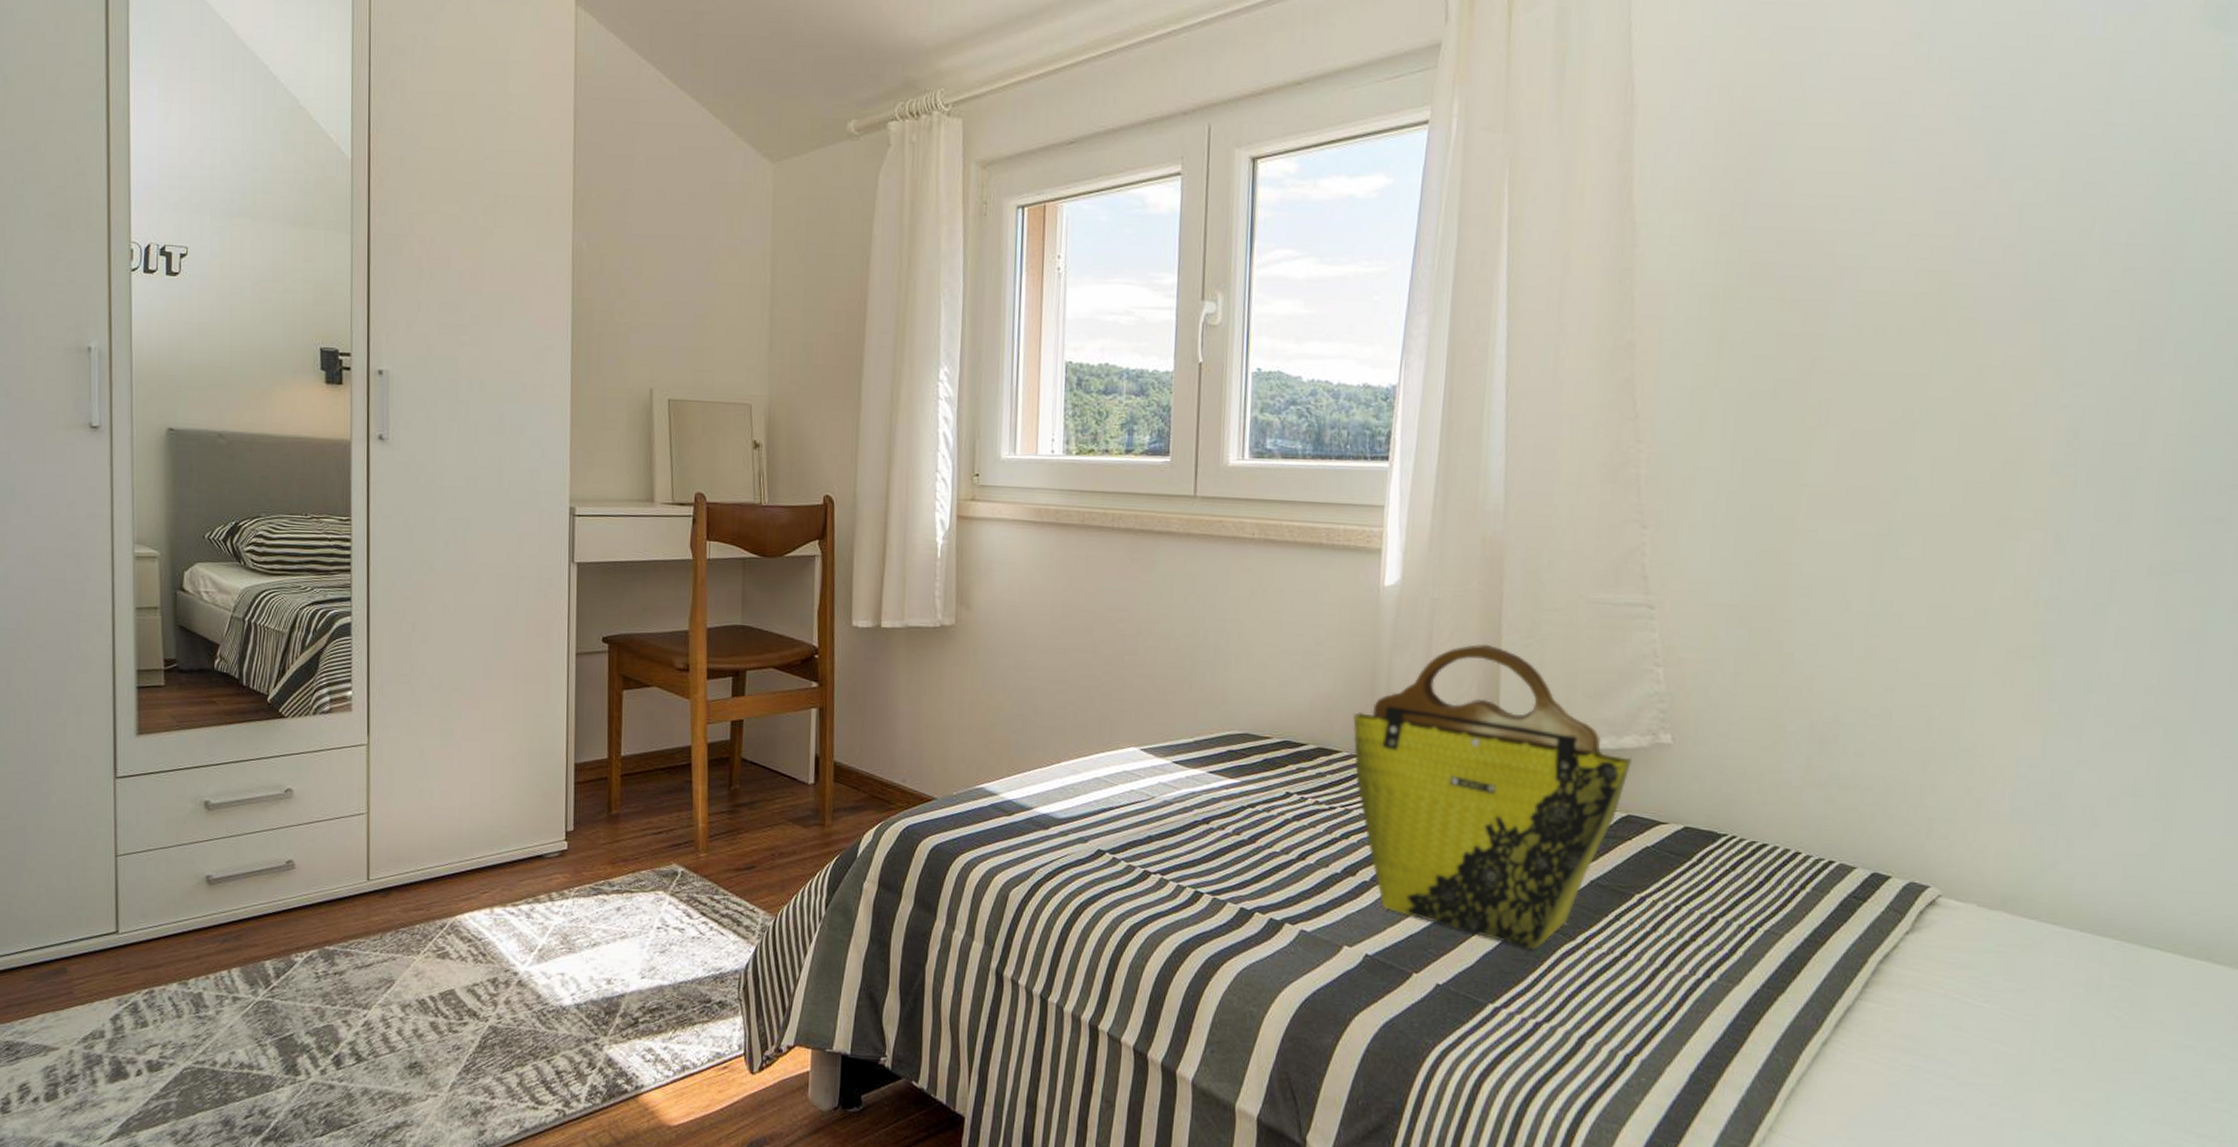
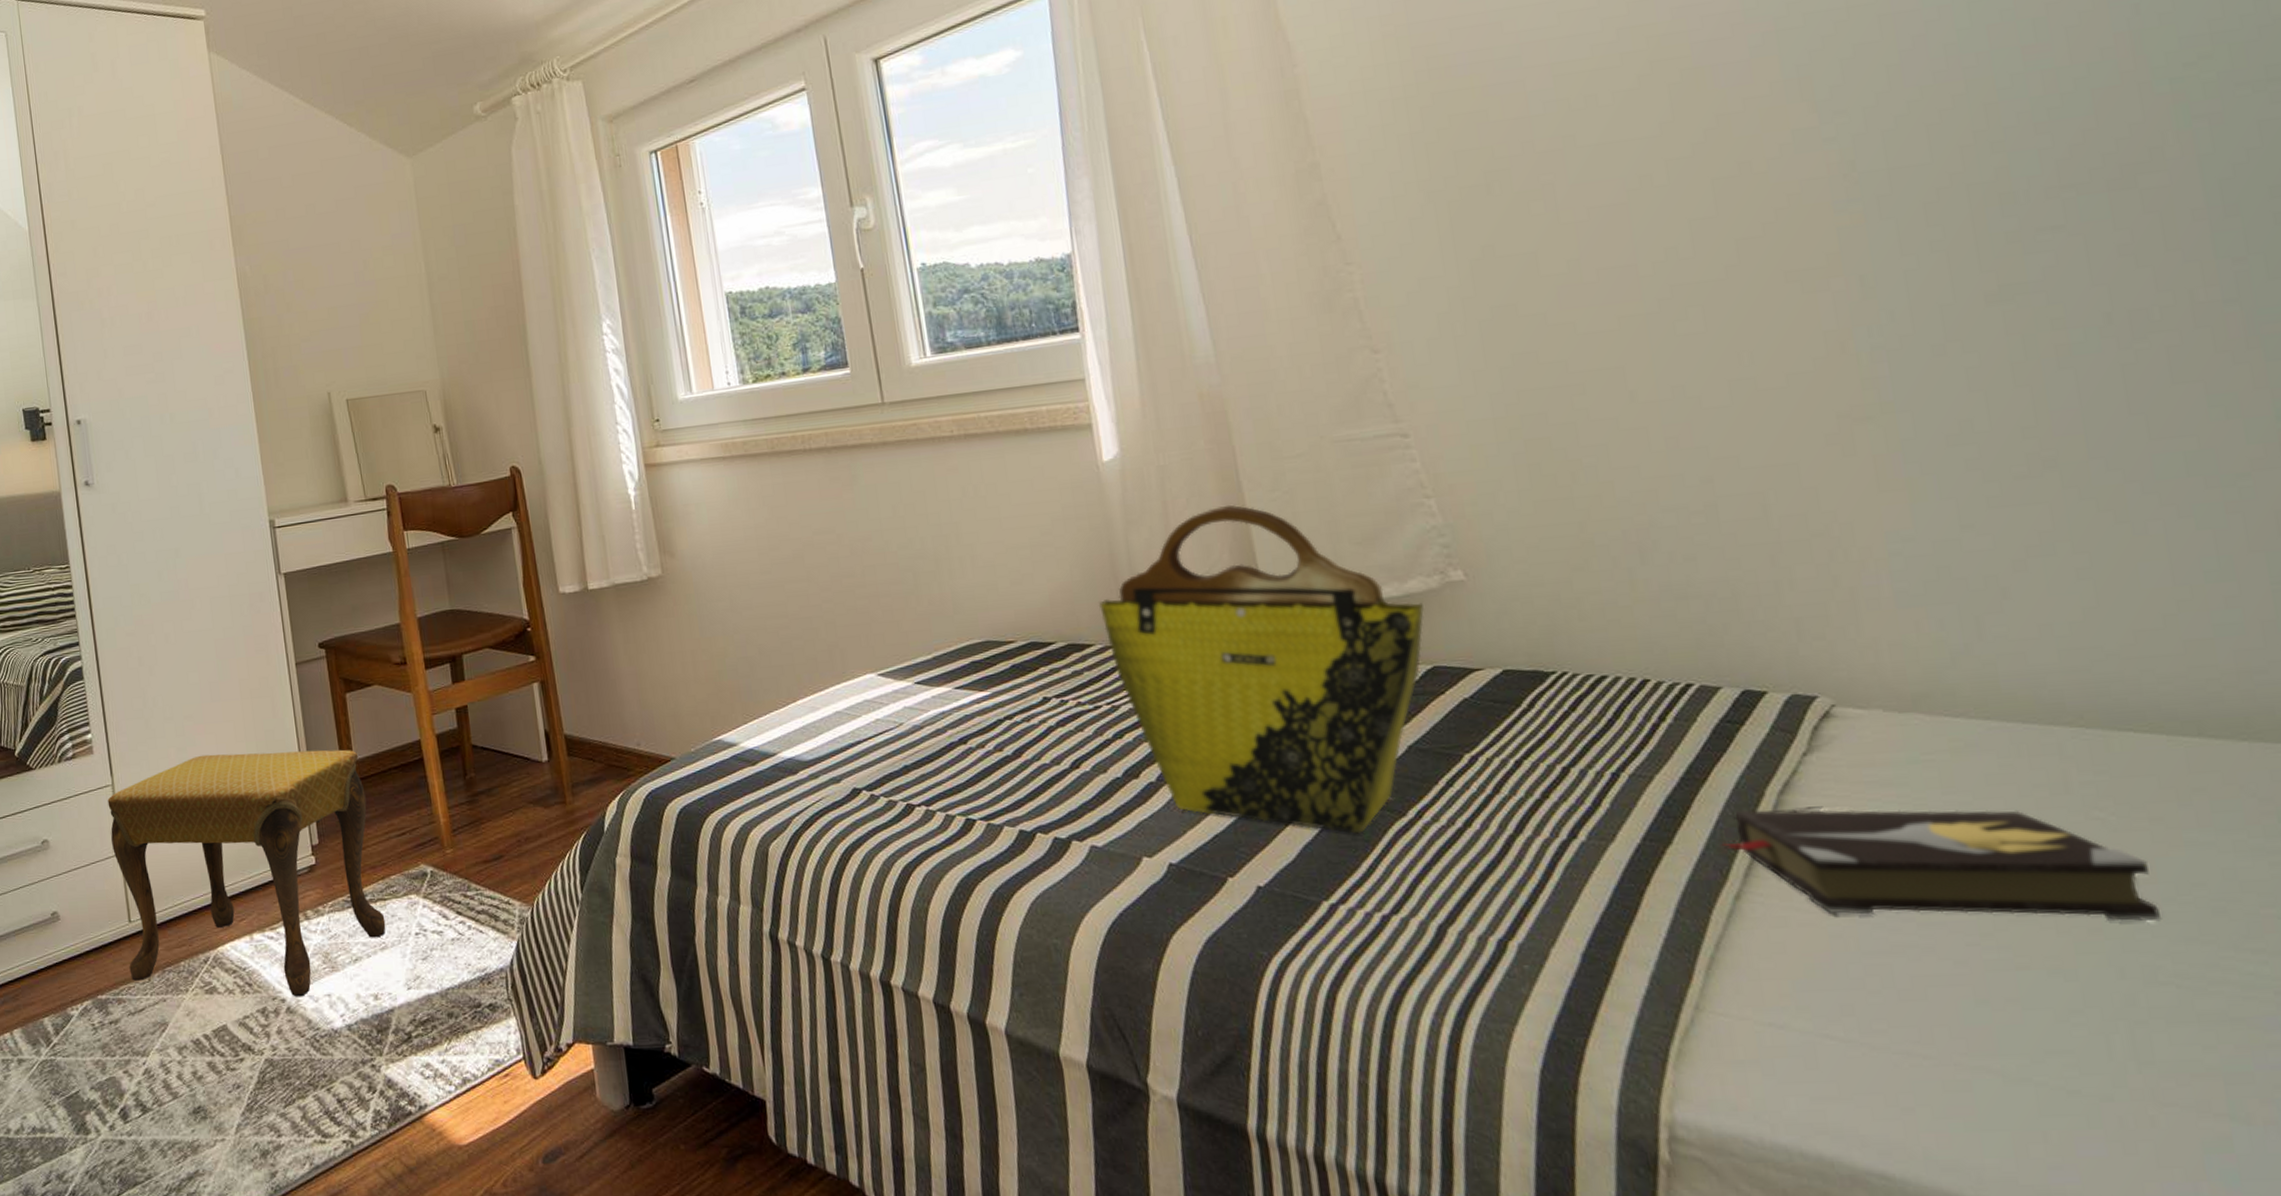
footstool: none [360,728,629,973] -> present [107,749,386,997]
hardback book: none [1823,972,2141,1103] -> present [1721,809,2162,922]

